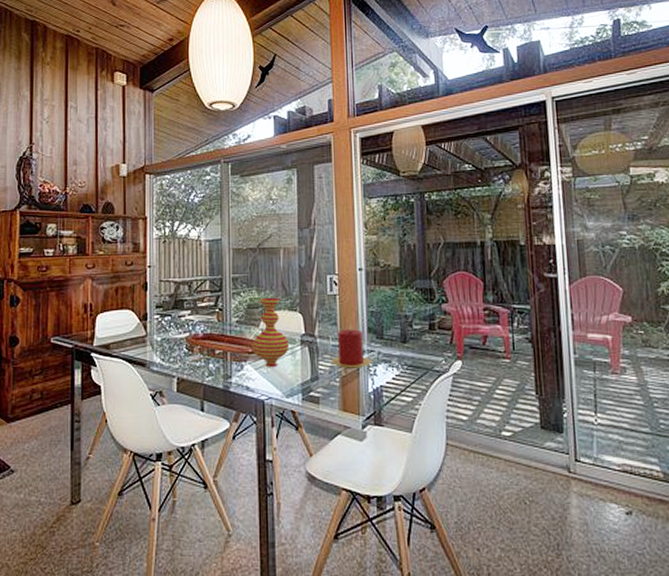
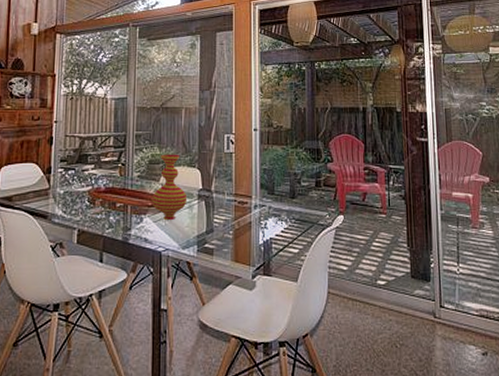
candle: present [331,329,372,370] -> none [225,185,263,223]

